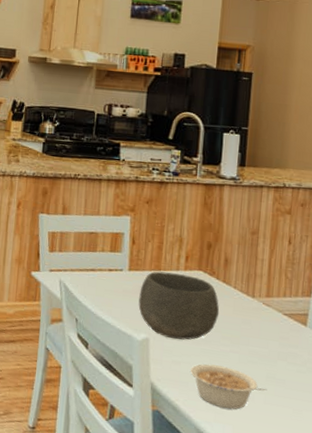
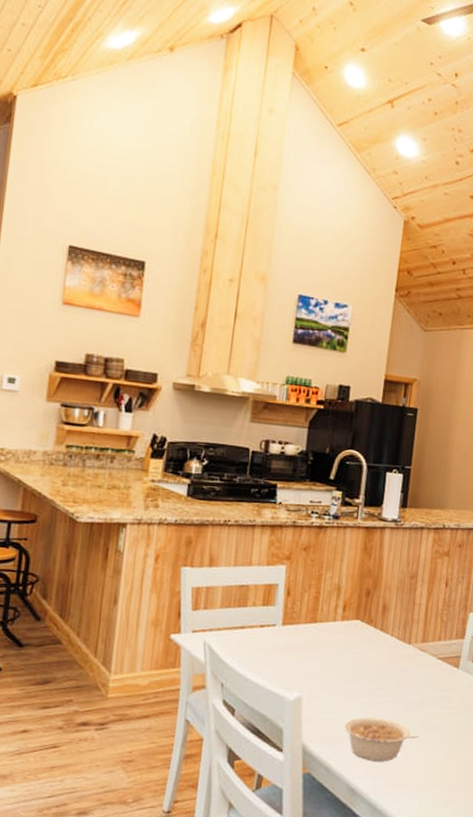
bowl: present [138,271,220,340] -> none [291,624,376,695]

